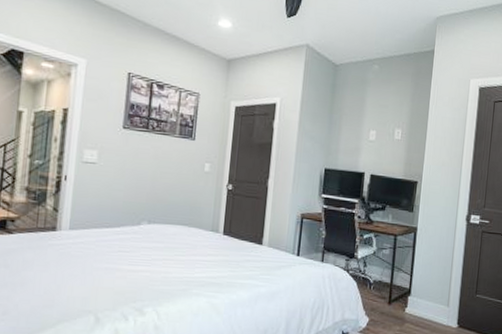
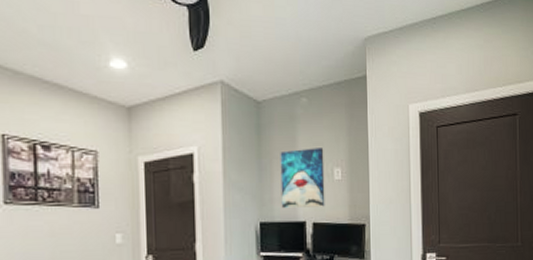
wall art: none [345,109,388,162] -> present [280,148,325,208]

